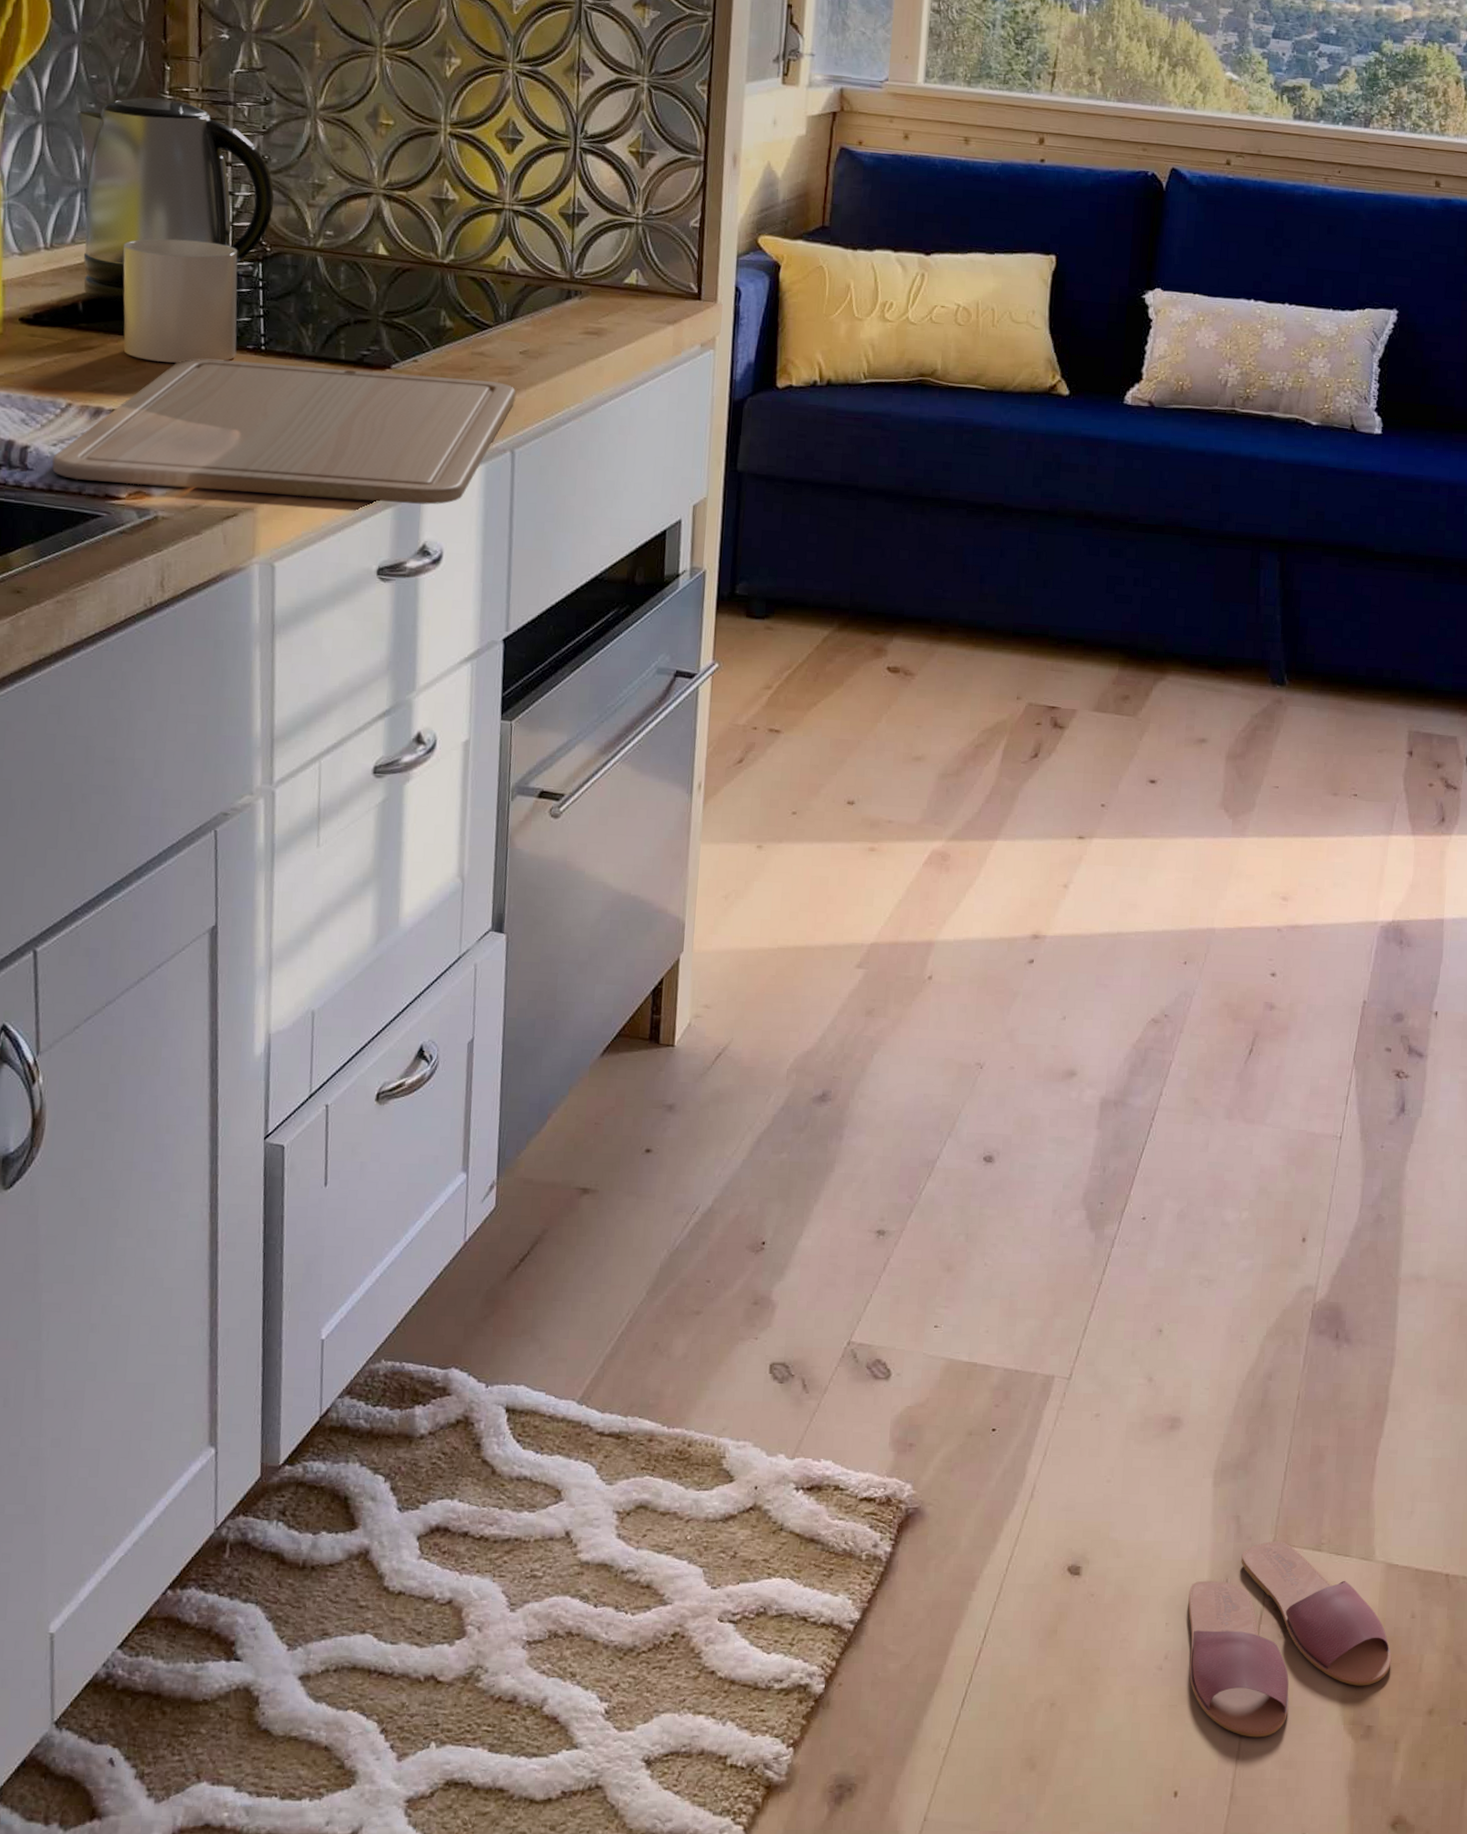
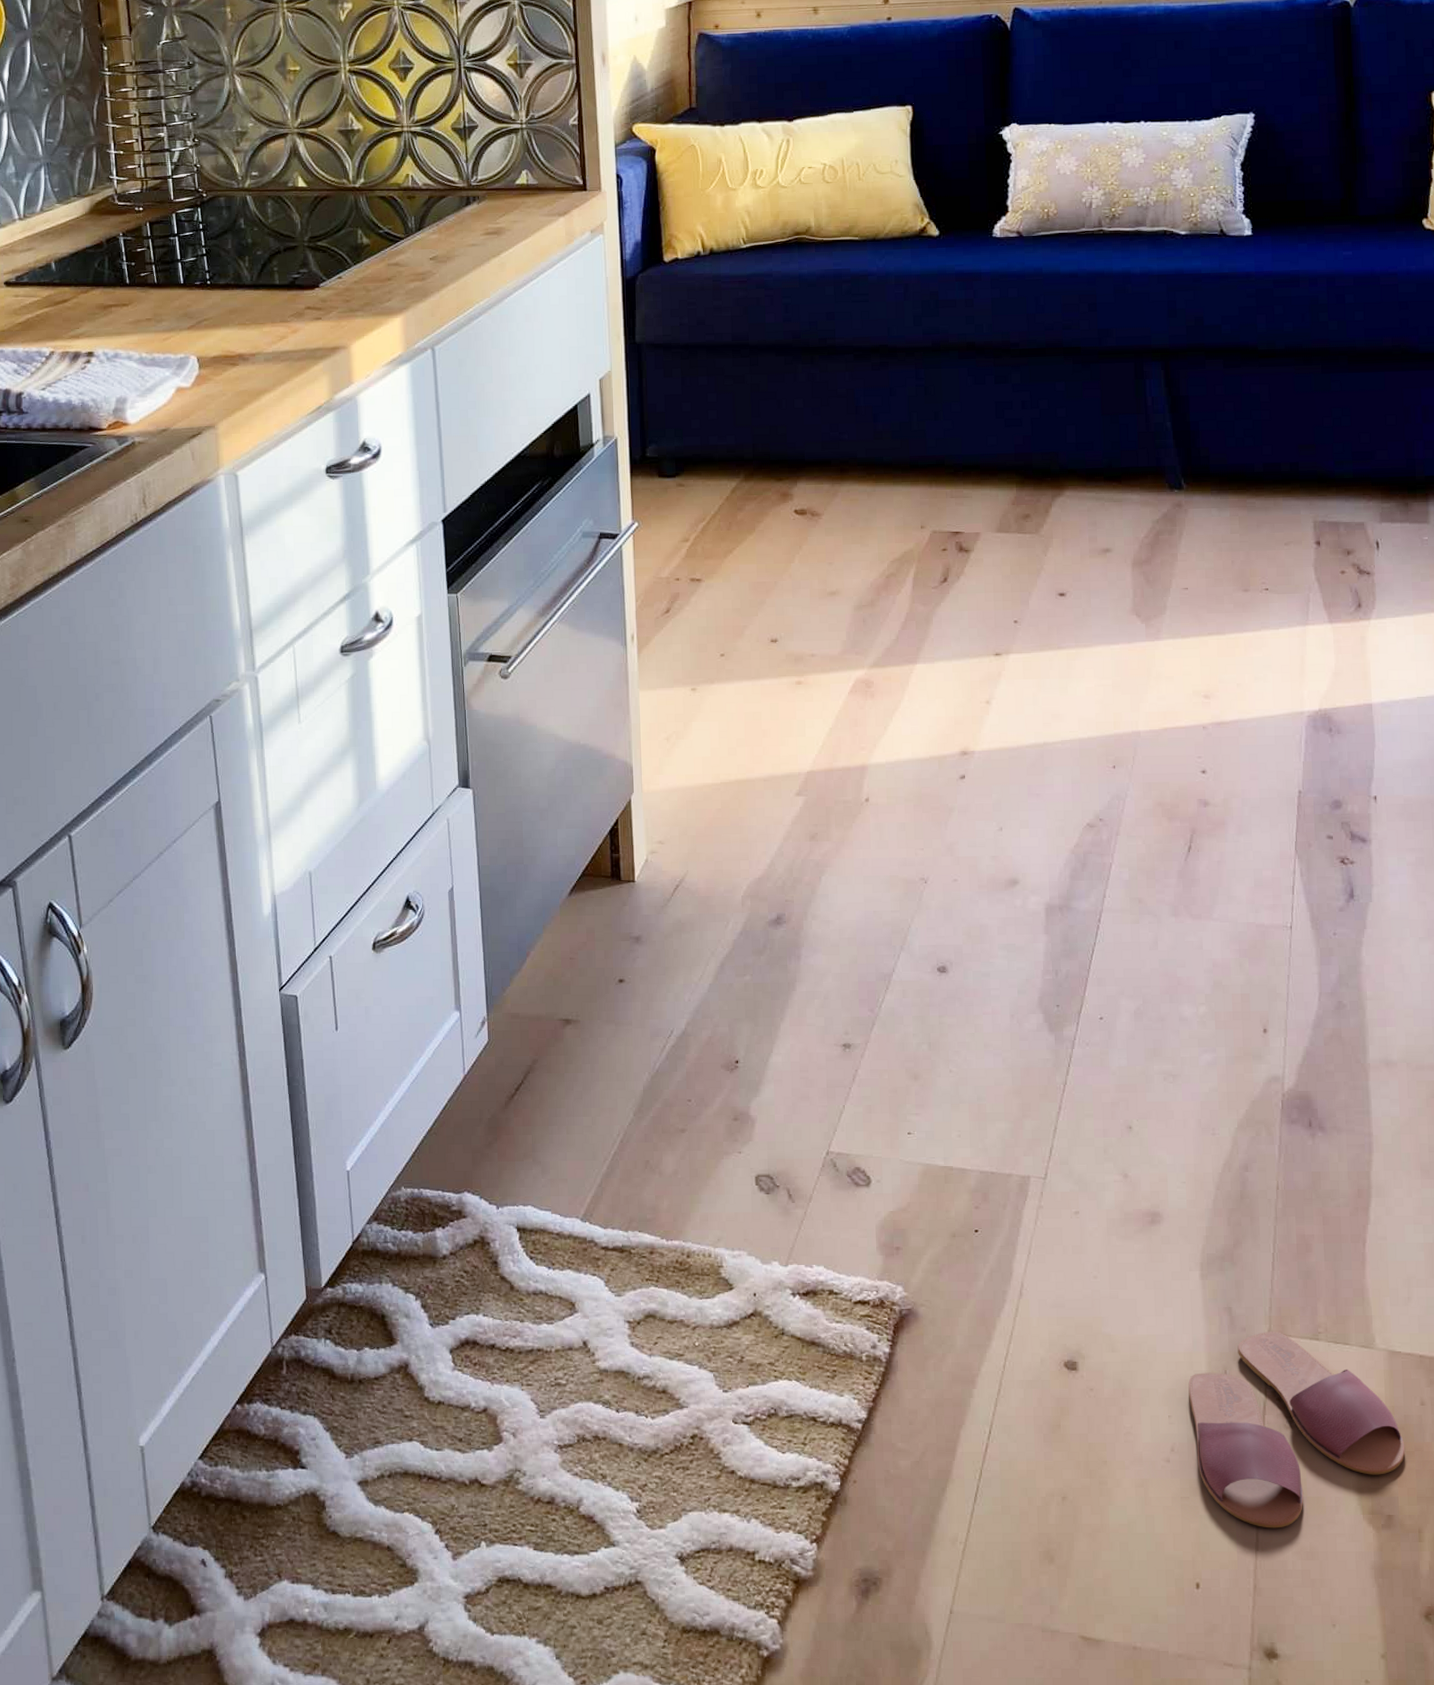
chopping board: present [52,358,516,505] -> none [43,288,431,417]
kettle: present [77,97,275,303] -> none [34,75,206,259]
mug: present [123,238,238,363] -> none [83,195,187,306]

